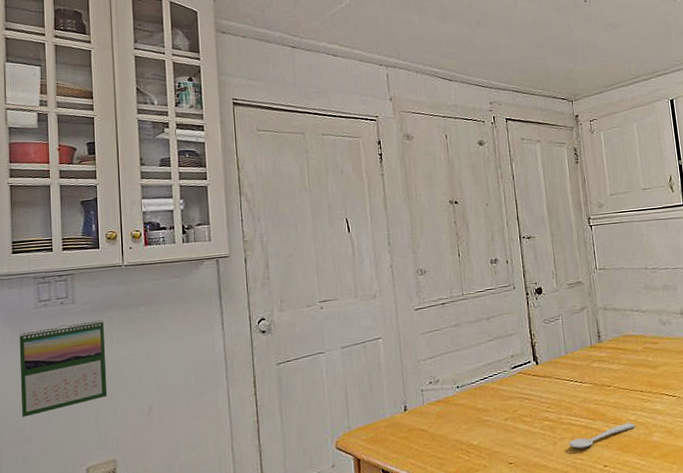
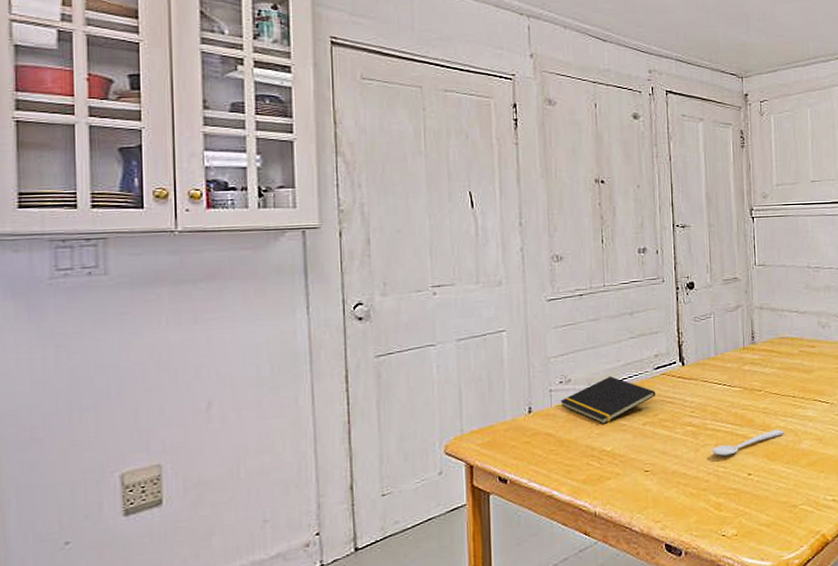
calendar: present [19,320,108,417] -> none [27,296,151,412]
notepad: none [430,376,515,420] -> present [560,376,656,424]

